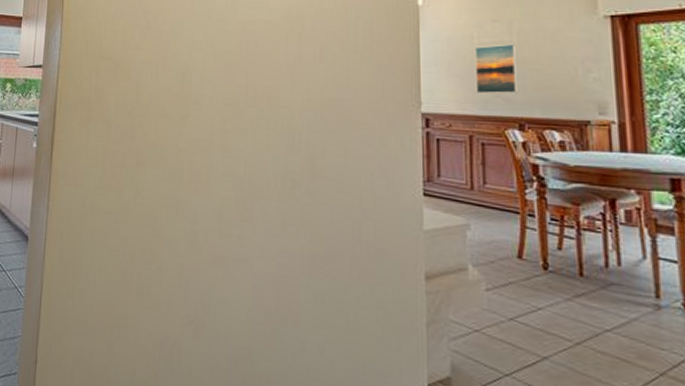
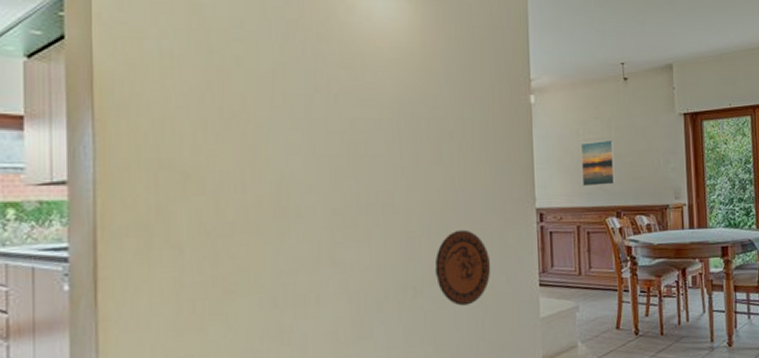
decorative plate: none [313,128,371,205] -> present [434,229,491,306]

